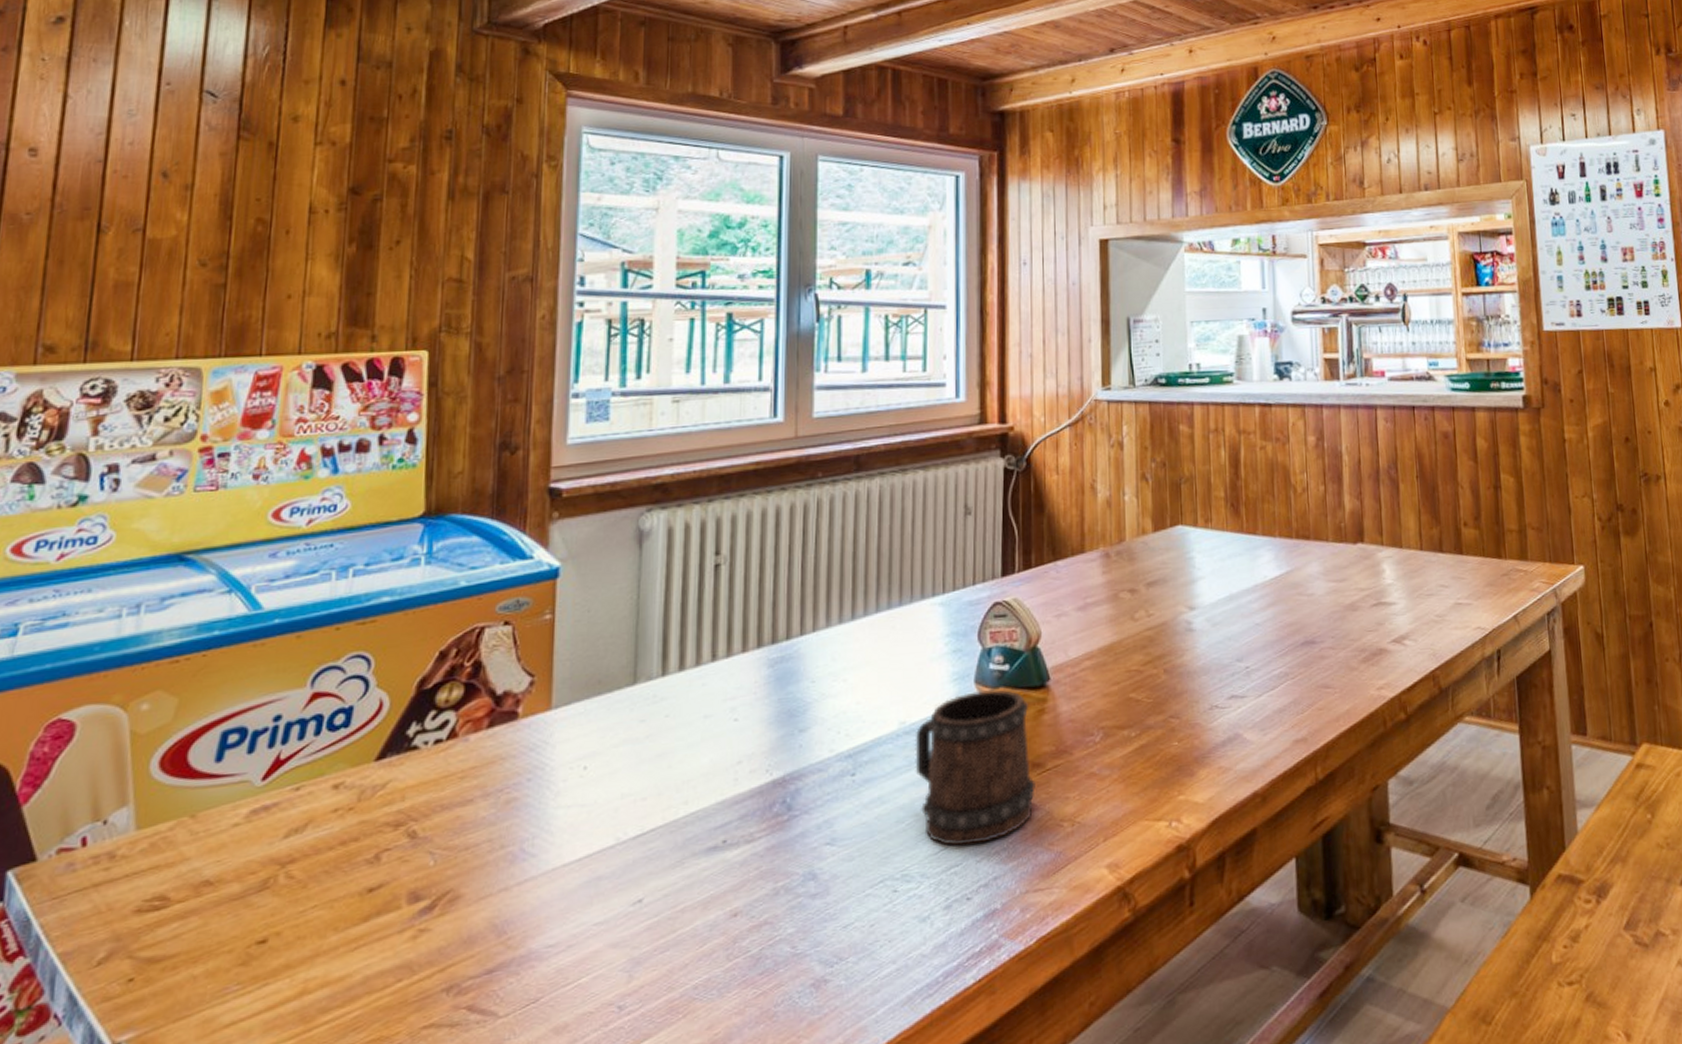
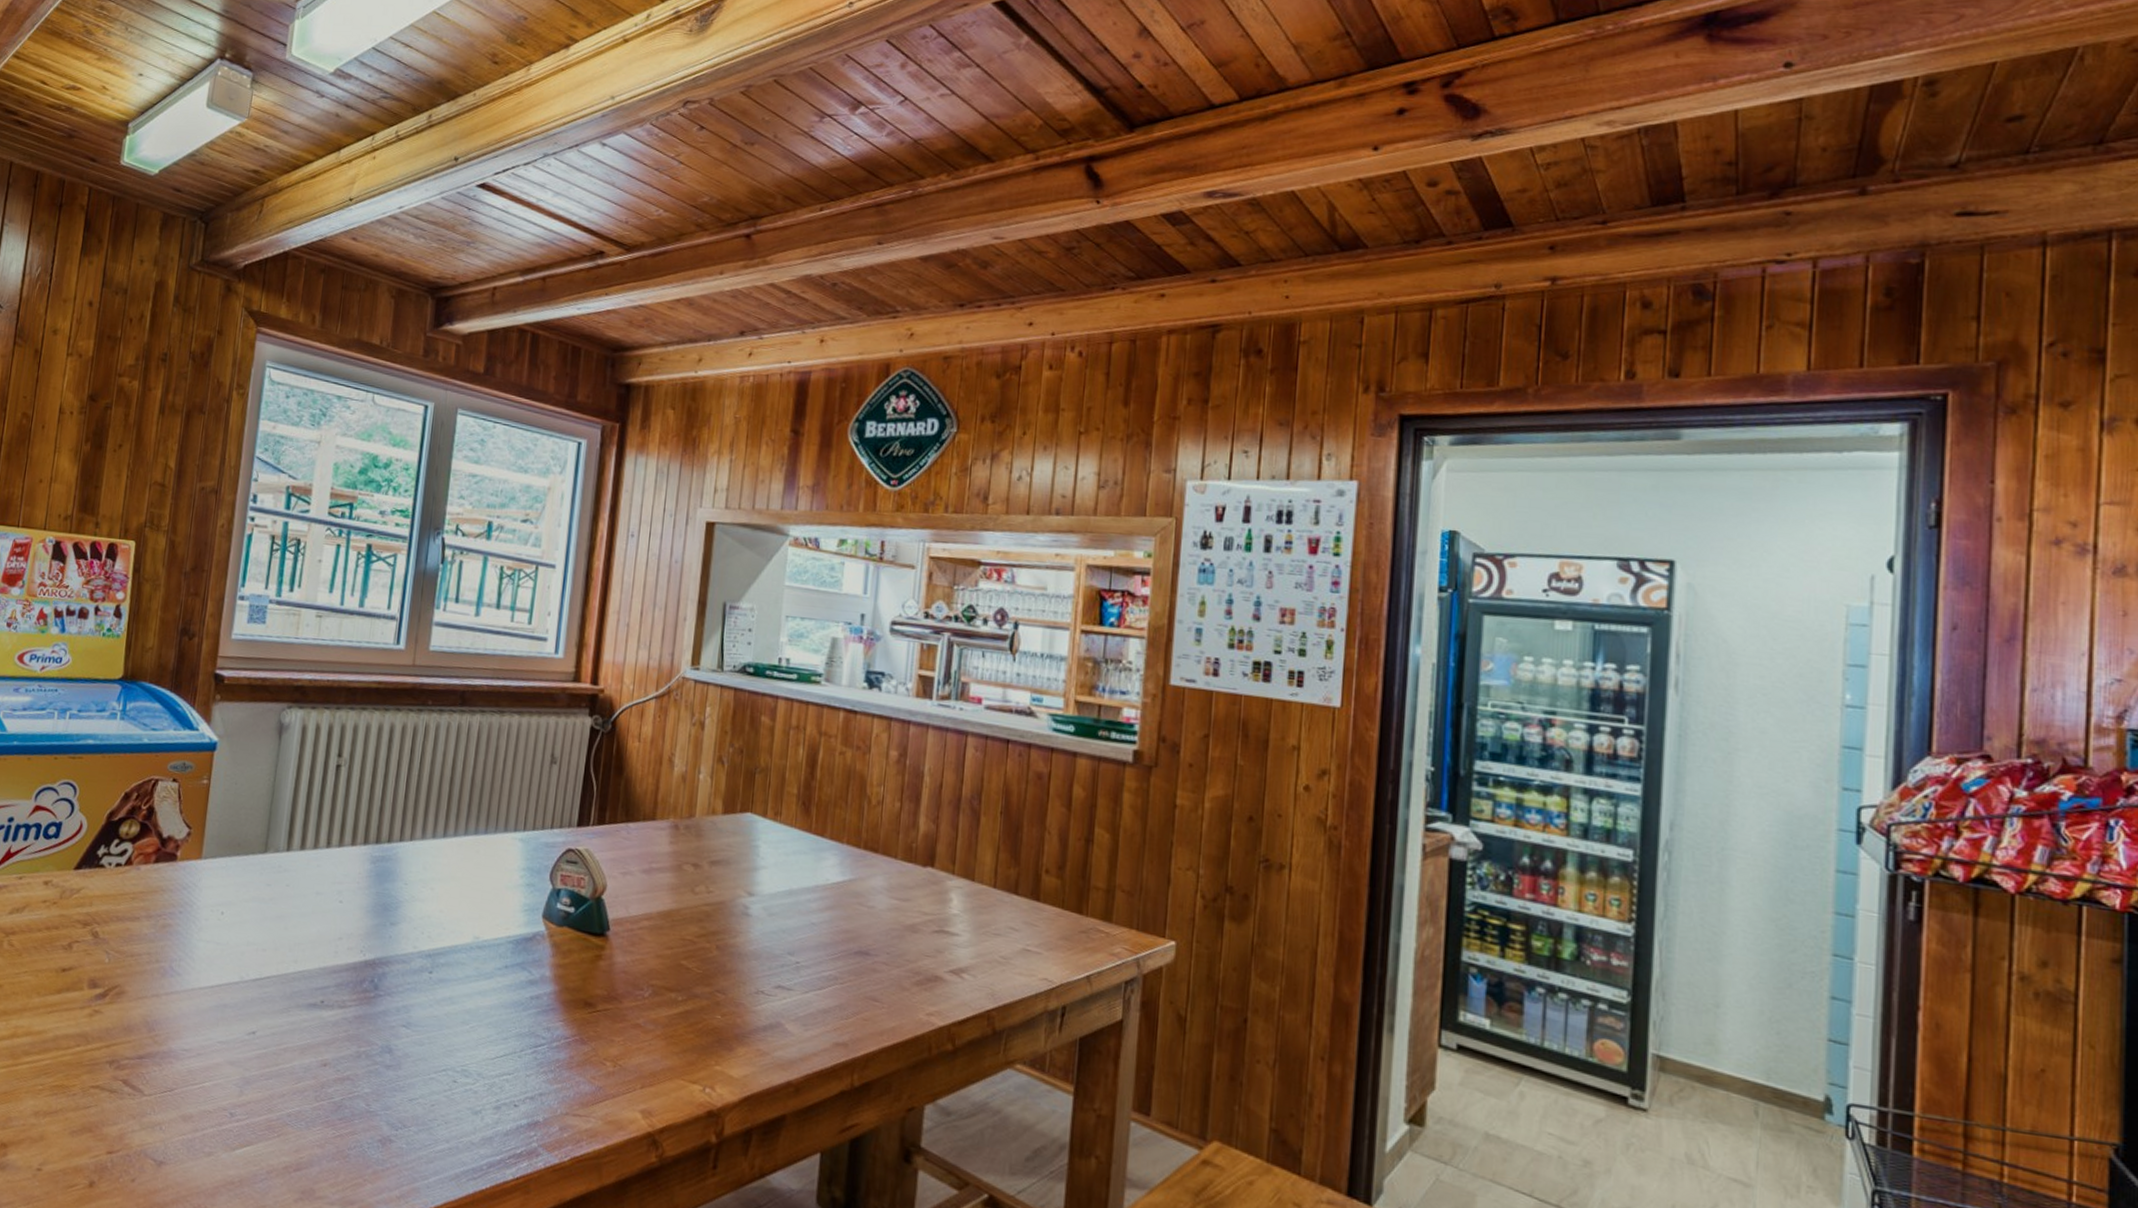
beer mug: present [915,689,1036,846] -> none [482,924,587,1061]

